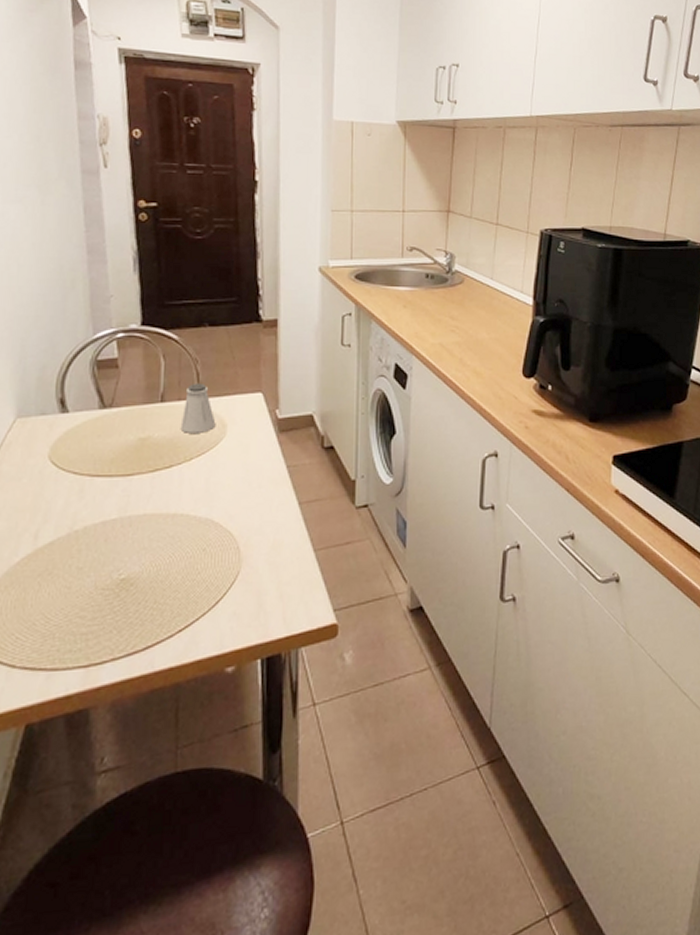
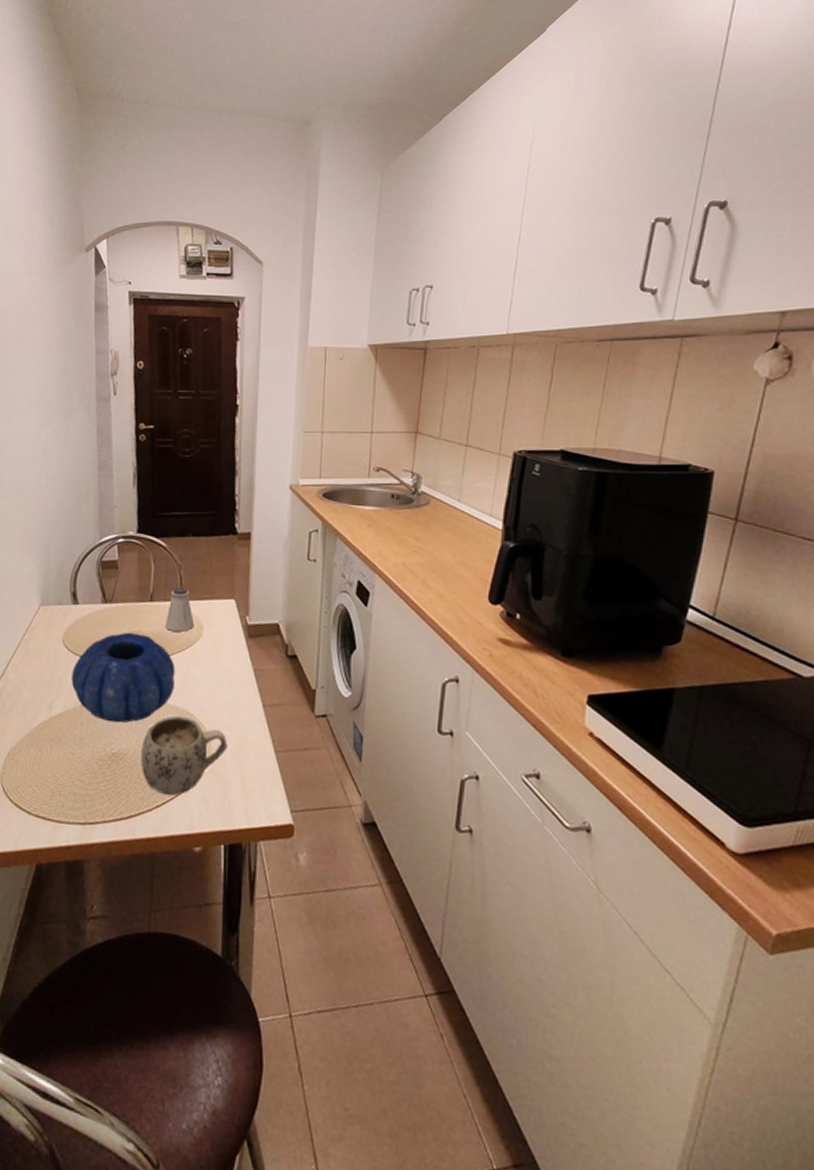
decorative bowl: none [63,439,195,545] -> present [71,632,176,723]
mug: none [157,526,260,617] -> present [140,715,228,796]

